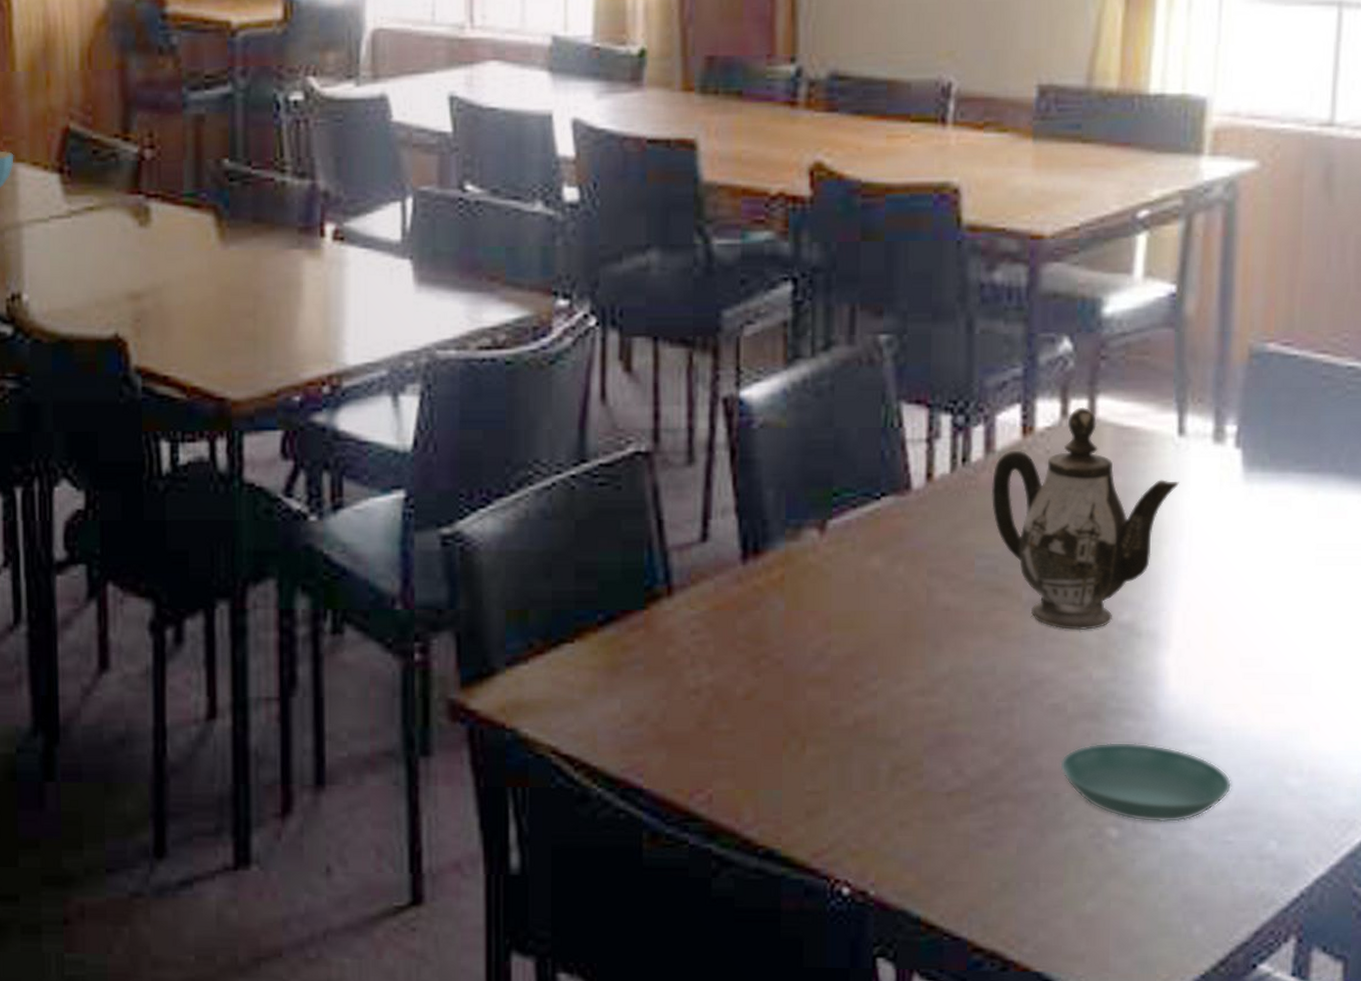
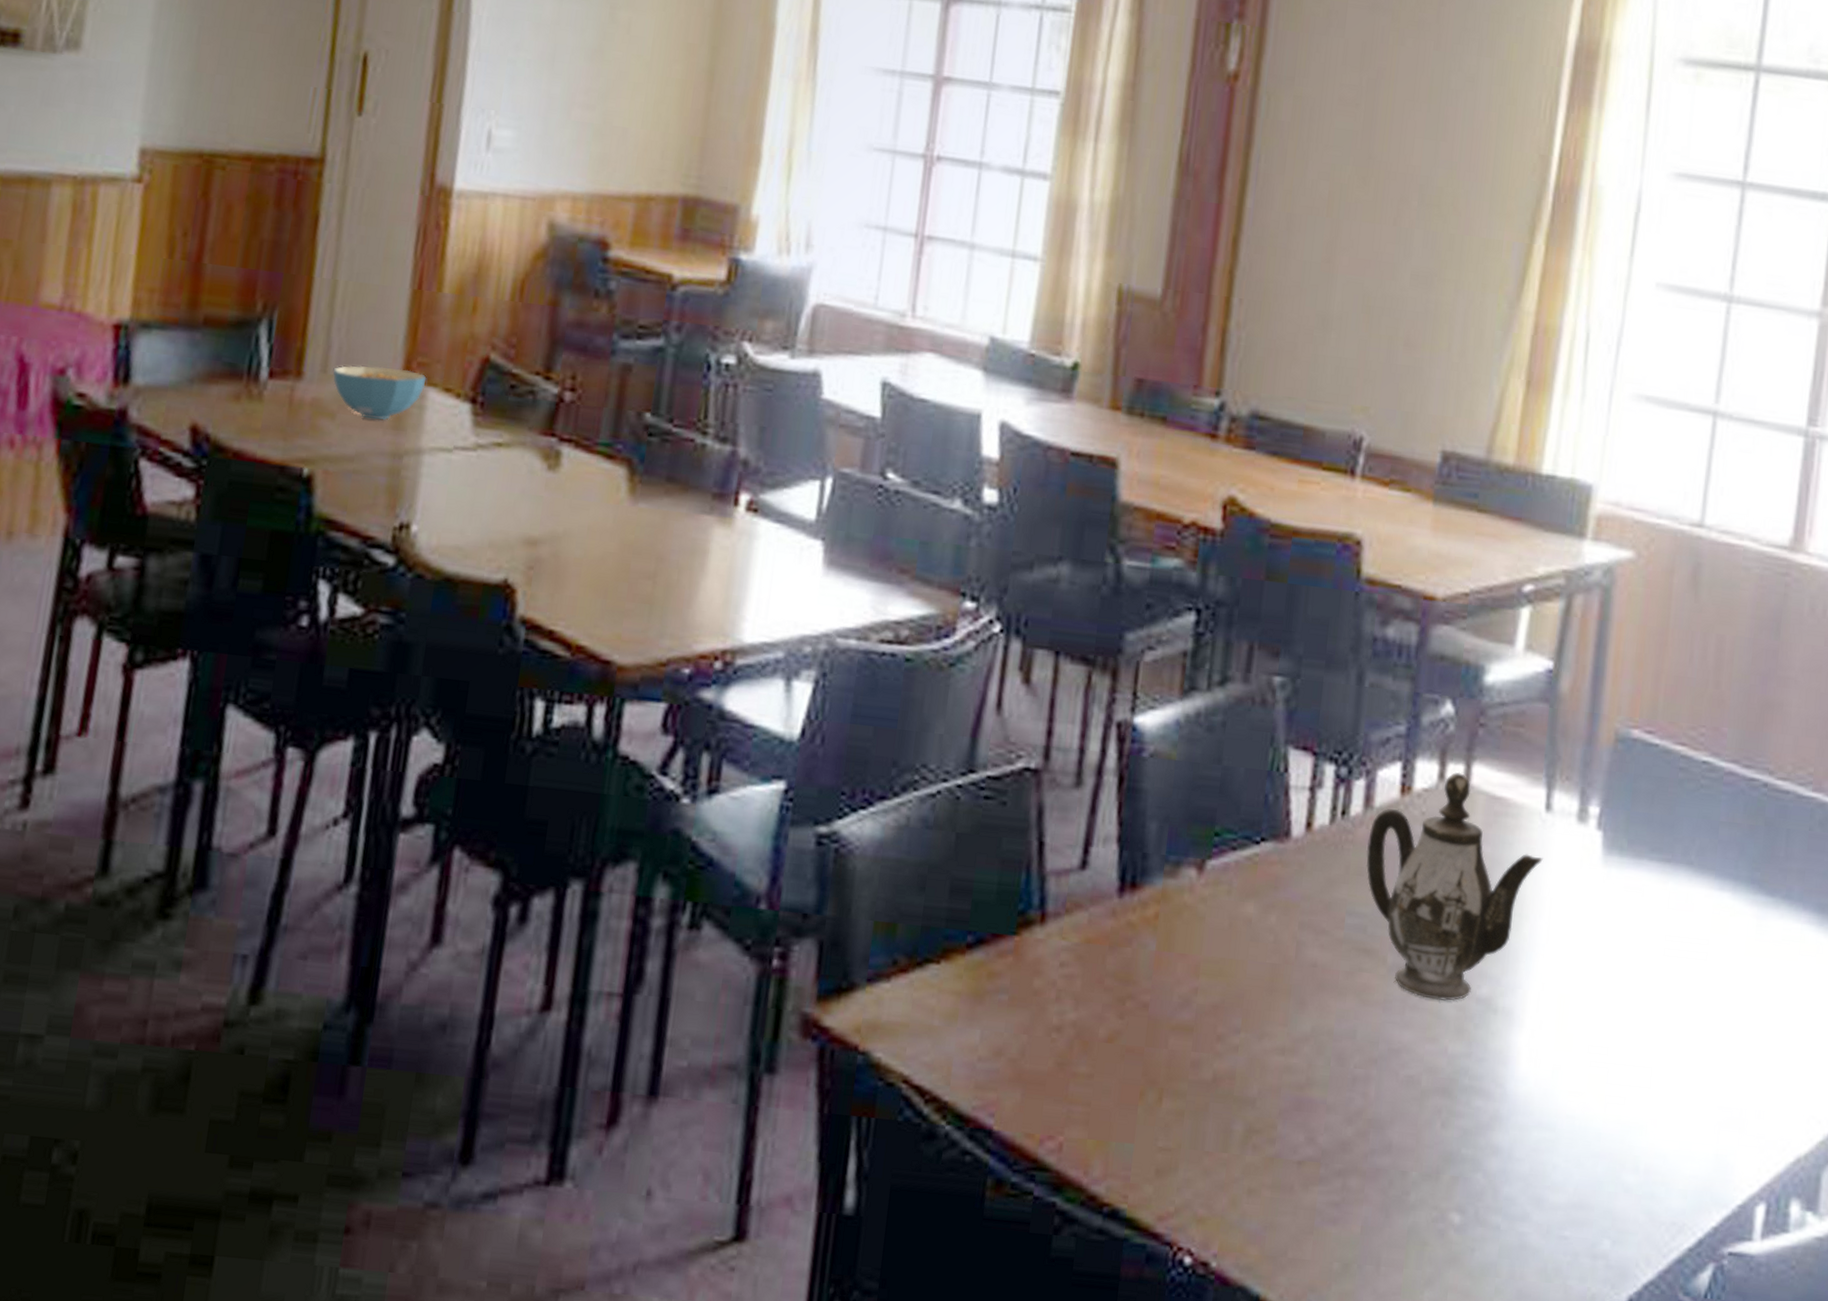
saucer: present [1059,742,1232,823] -> none [1409,1121,1572,1213]

